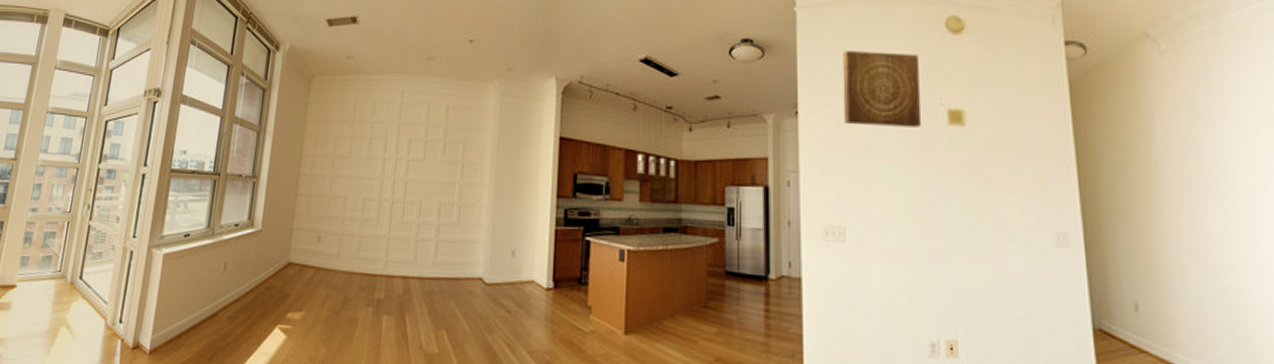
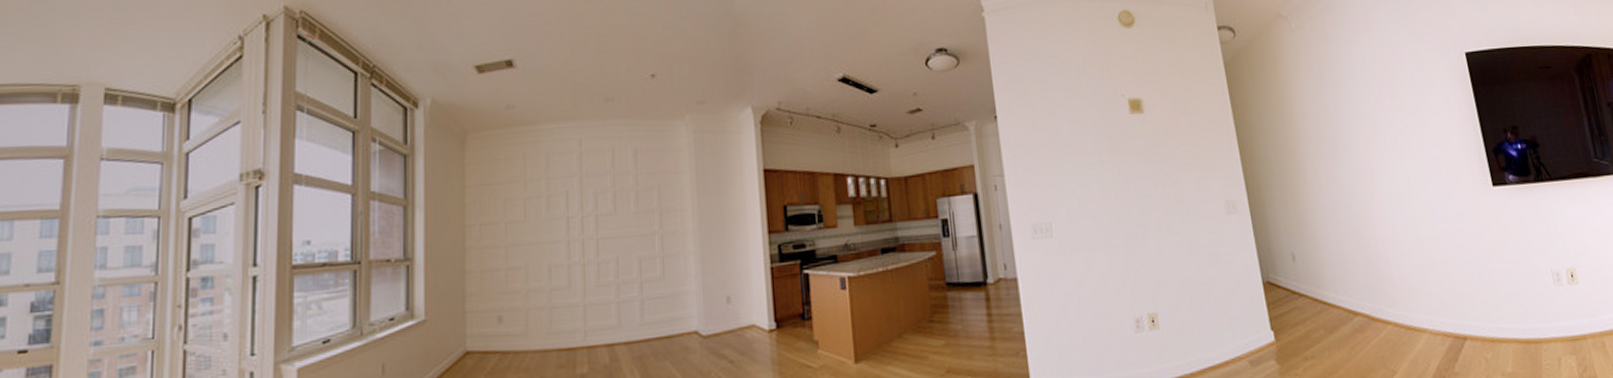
wall art: present [842,51,921,128] -> none [1031,49,1107,124]

